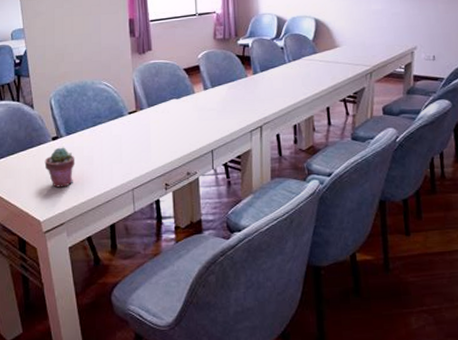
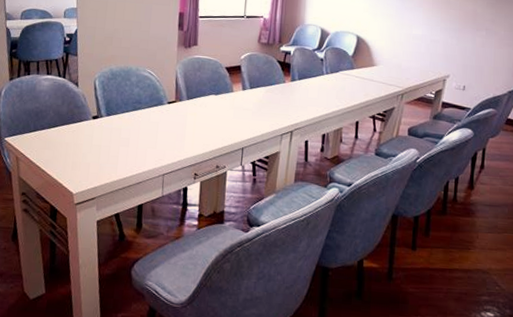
potted succulent: present [44,147,75,188] -> none [82,126,113,165]

